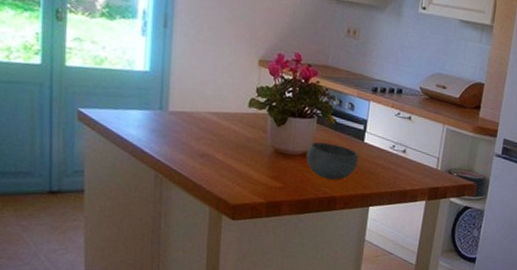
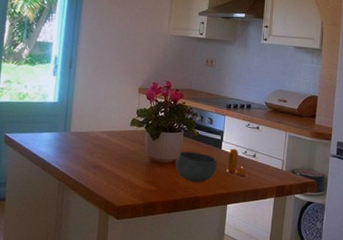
pepper shaker: none [369,141,395,175] -> present [226,148,247,176]

